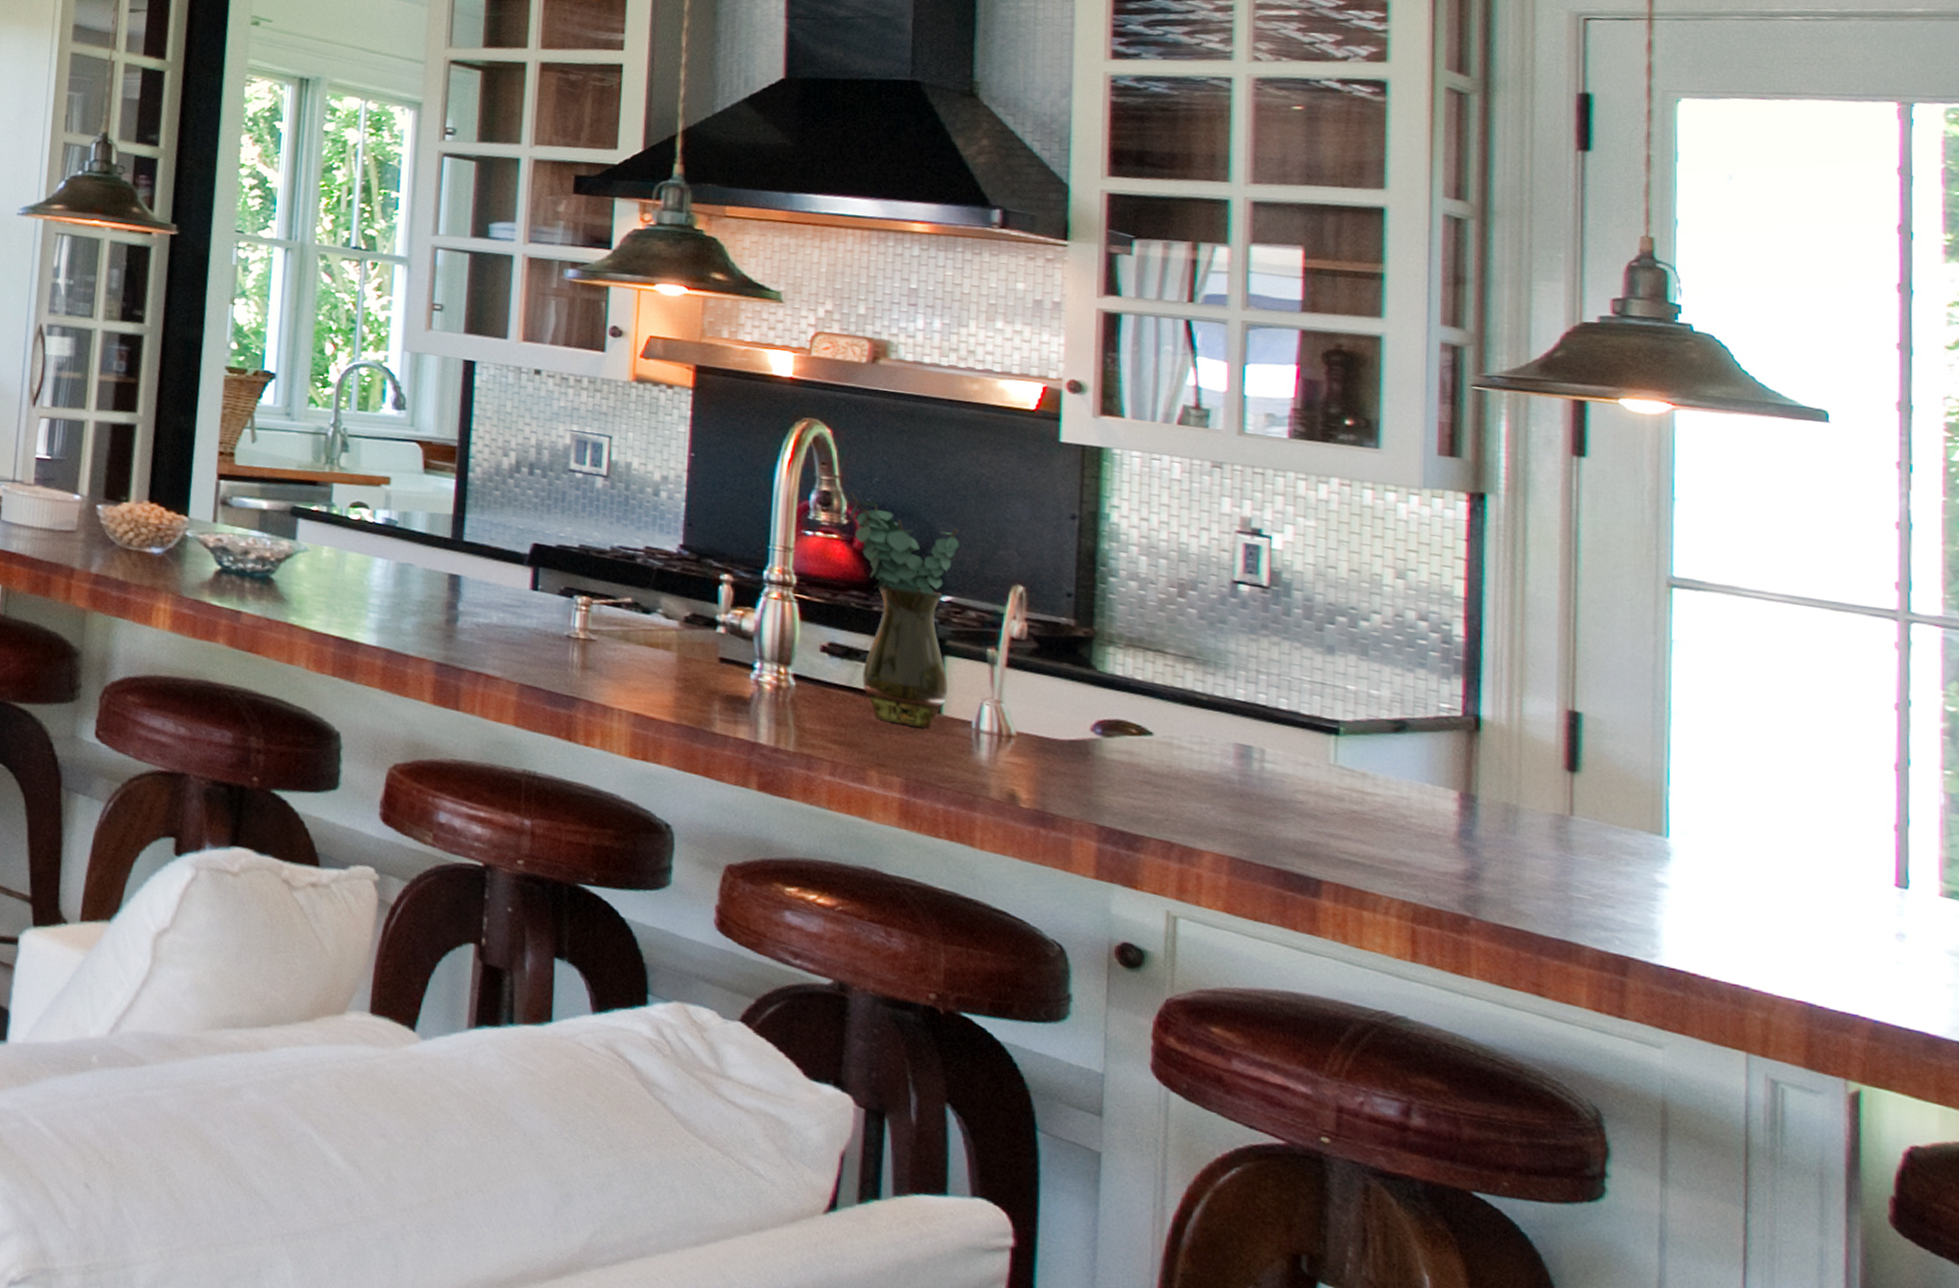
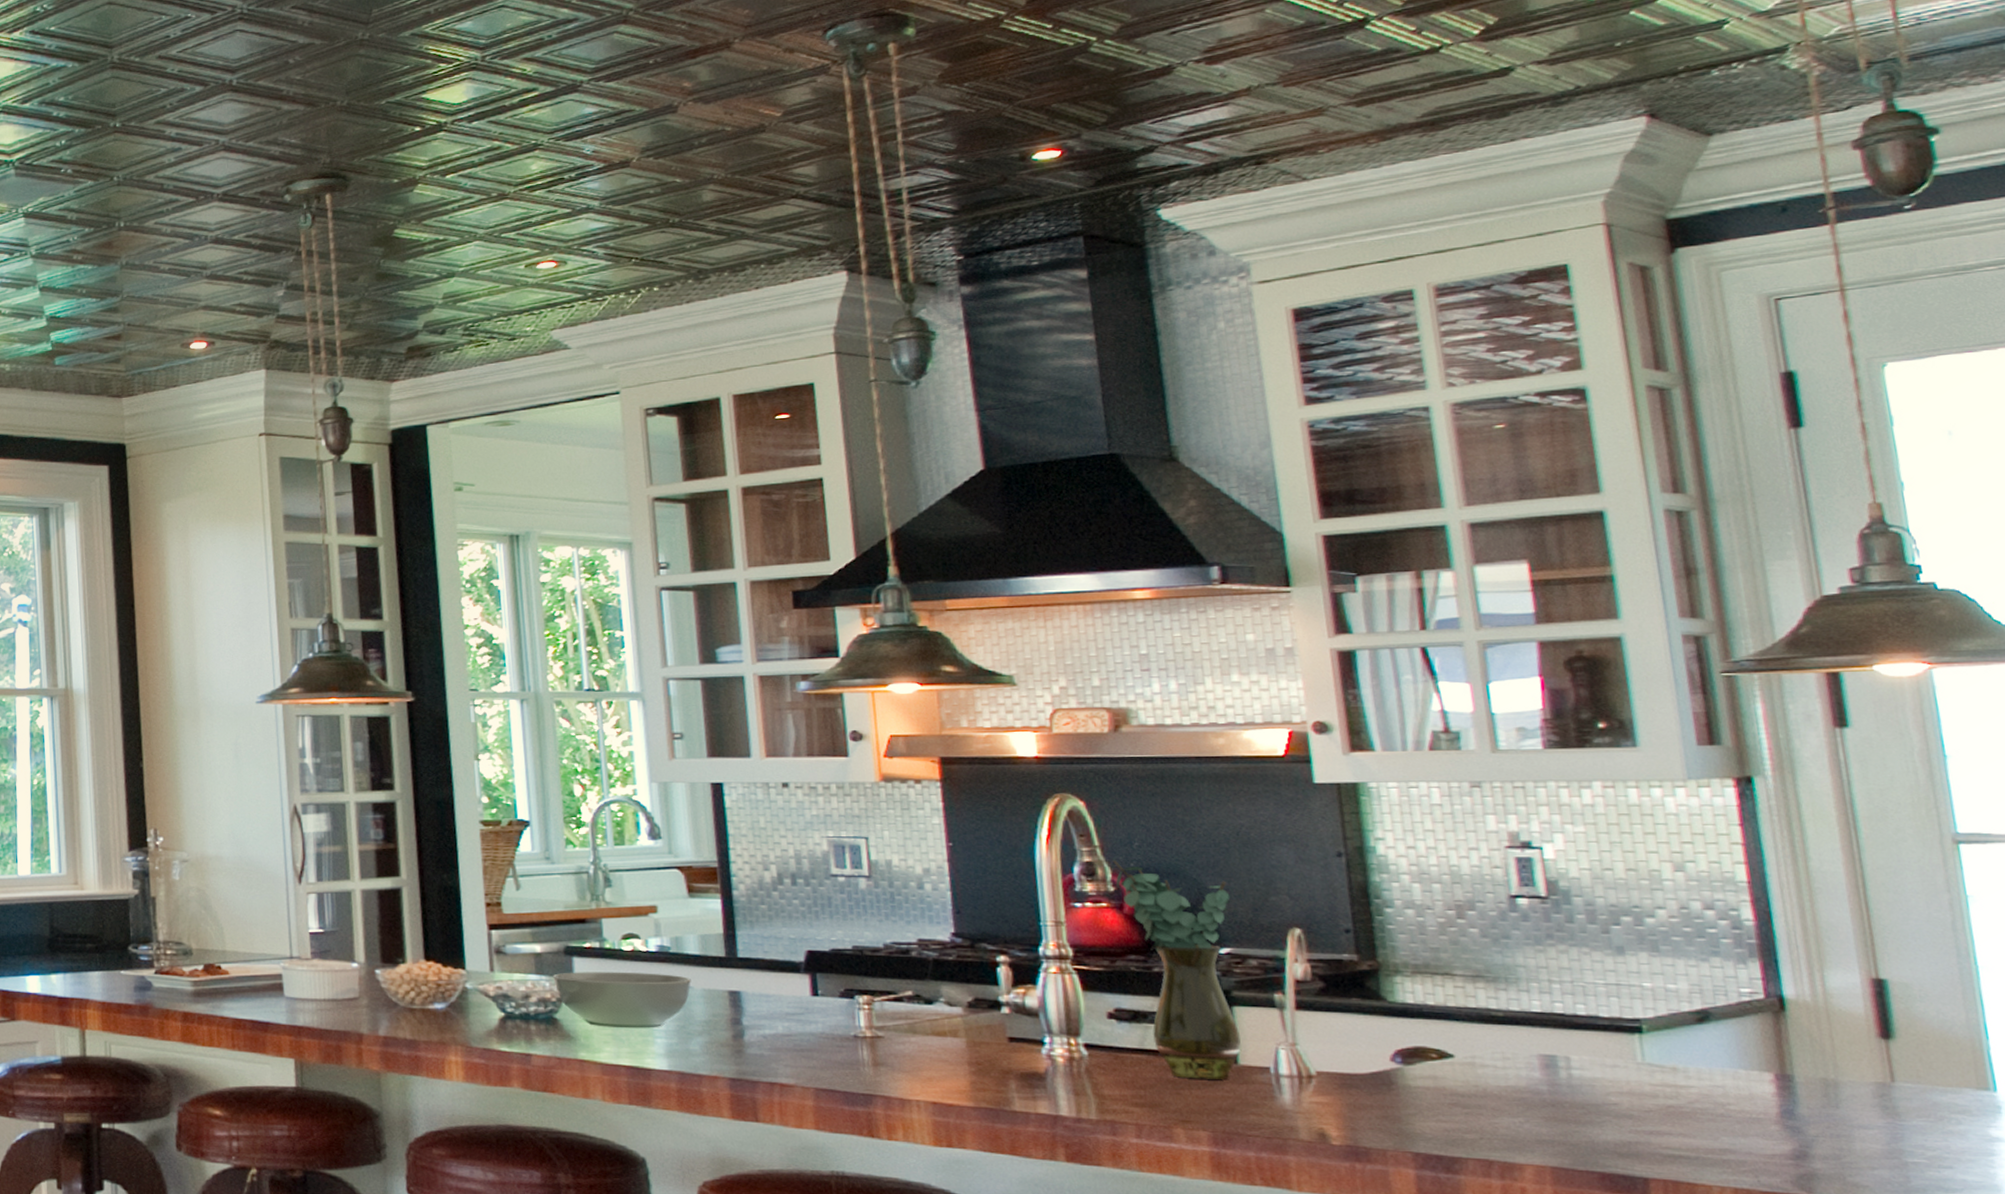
bowl: none [274,533,413,602] -> present [552,972,691,1028]

